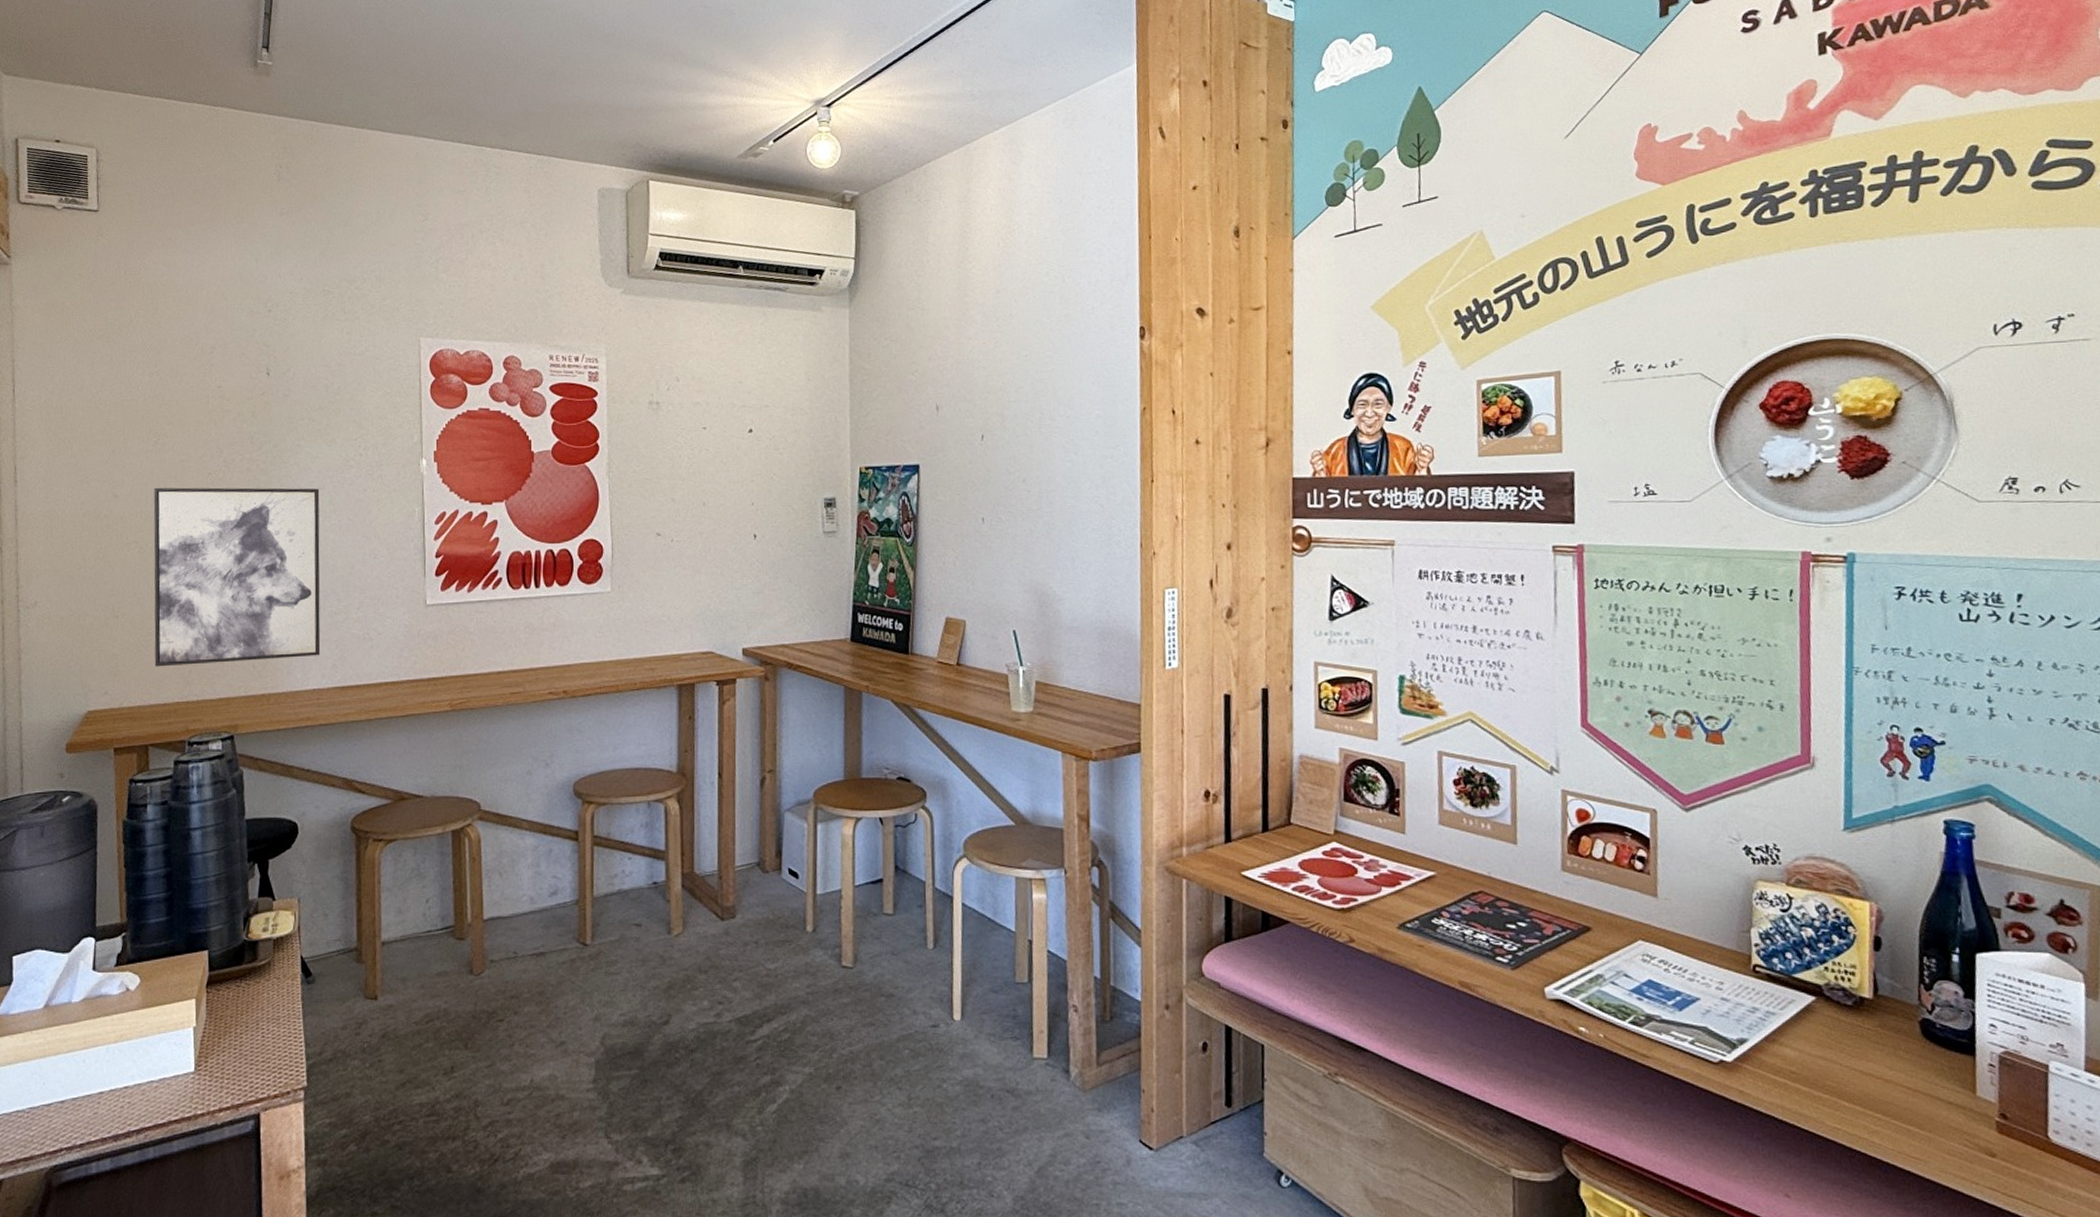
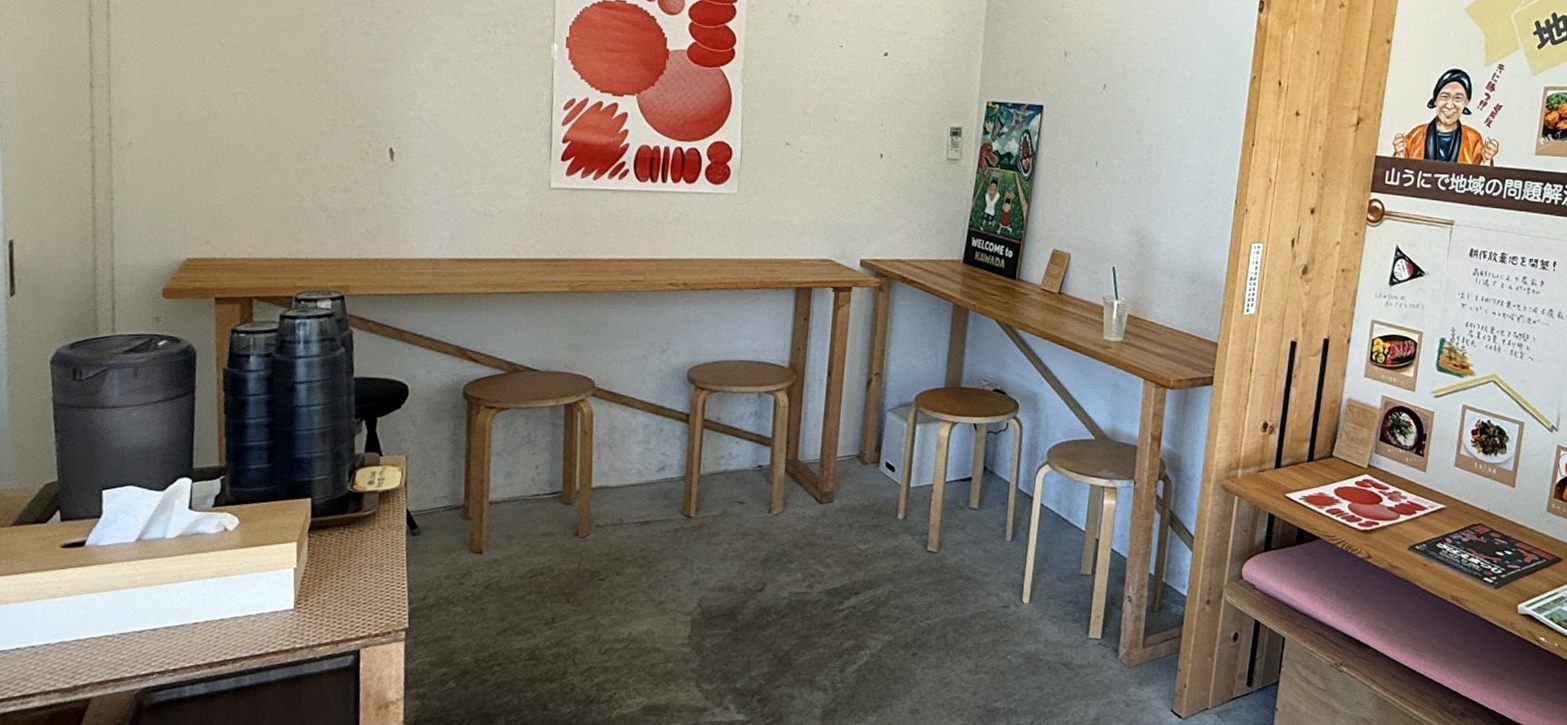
wall art: present [153,487,321,667] -> none [261,39,444,227]

